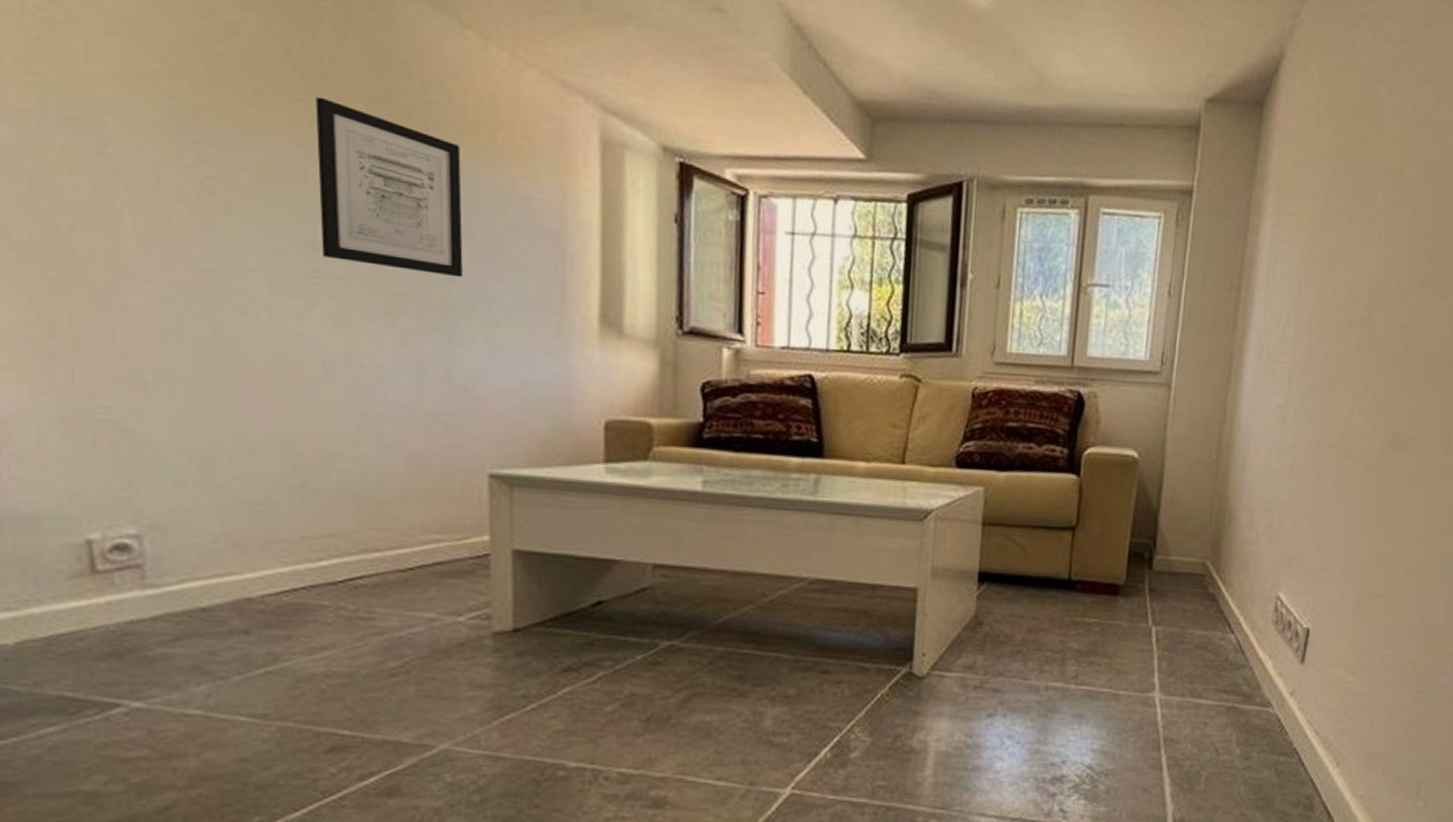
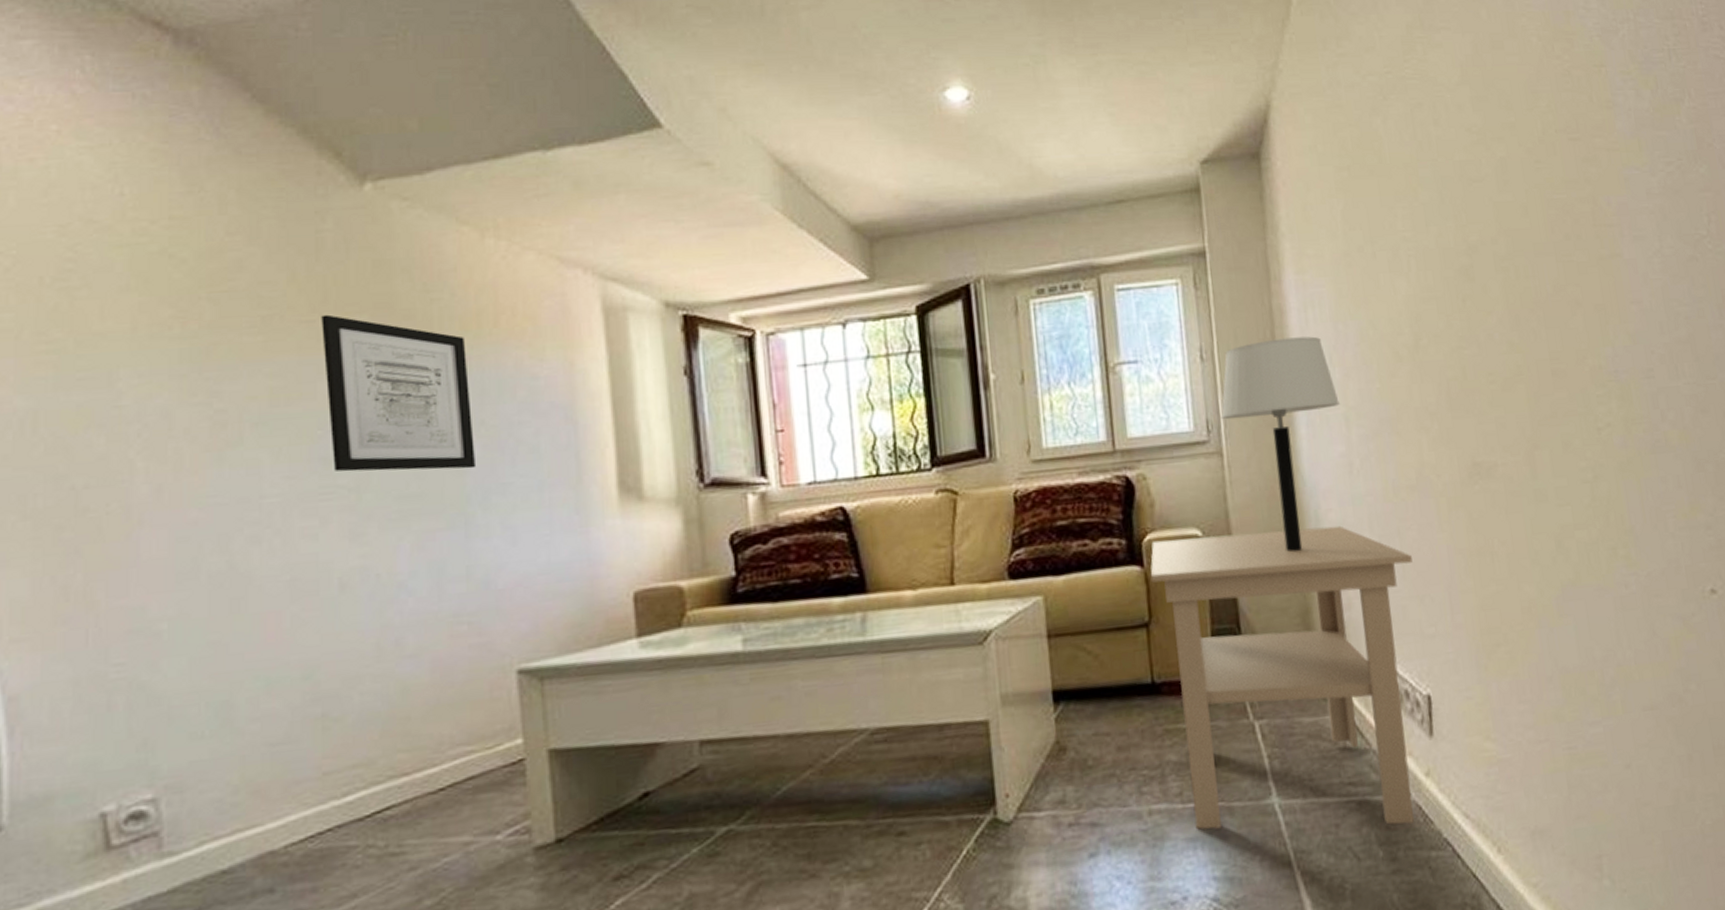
side table: none [1083,455,1321,731] -> present [1150,525,1414,830]
table lamp: none [1176,287,1288,485] -> present [1220,336,1340,552]

